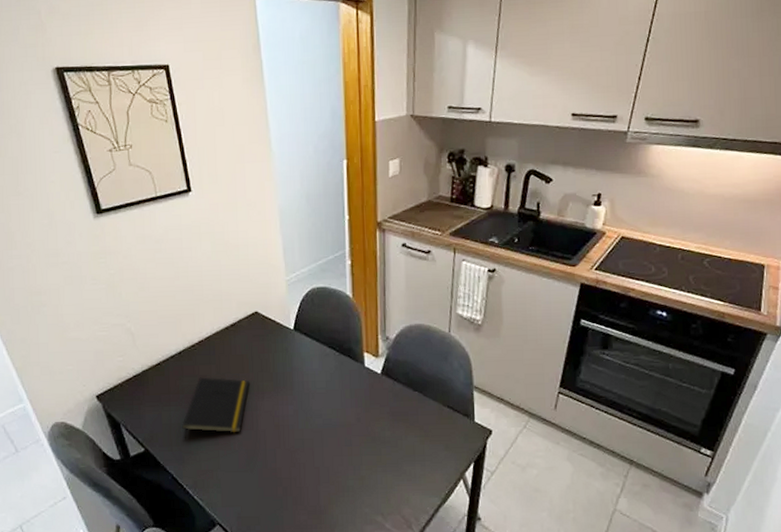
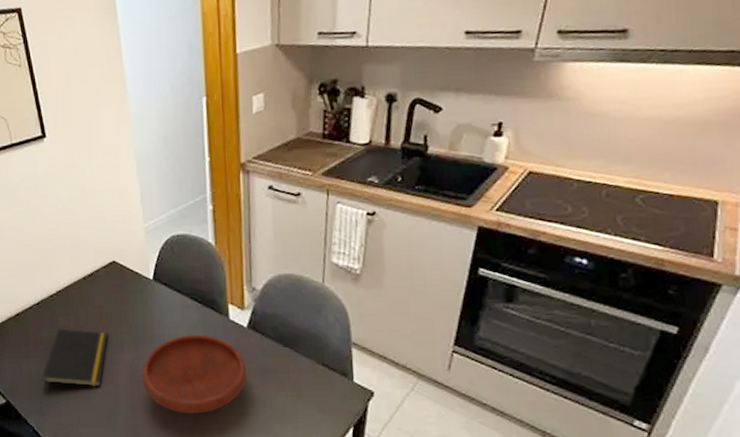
bowl: none [281,381,380,456] -> present [141,334,247,414]

